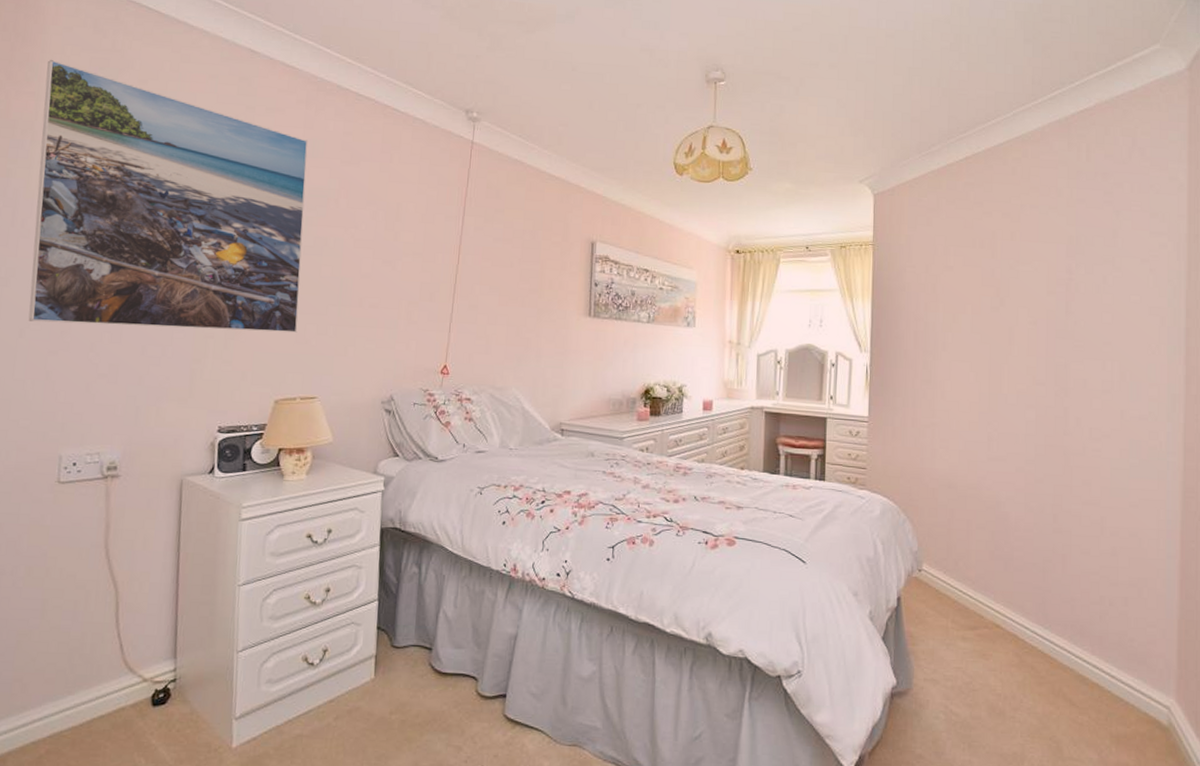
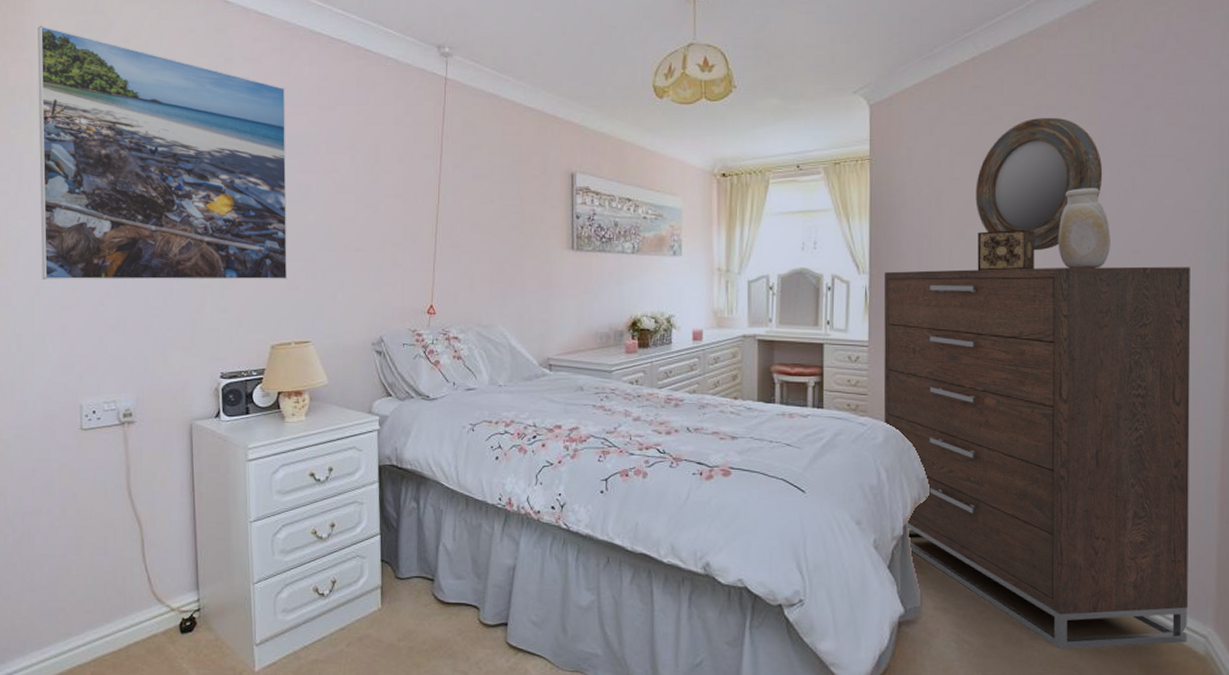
dresser: none [881,351,1154,721] -> present [883,266,1191,650]
home mirror: none [967,216,1079,338] -> present [975,118,1103,251]
decorative box: none [968,317,1019,355] -> present [977,230,1035,271]
vase: none [1039,282,1085,357] -> present [1058,188,1110,268]

